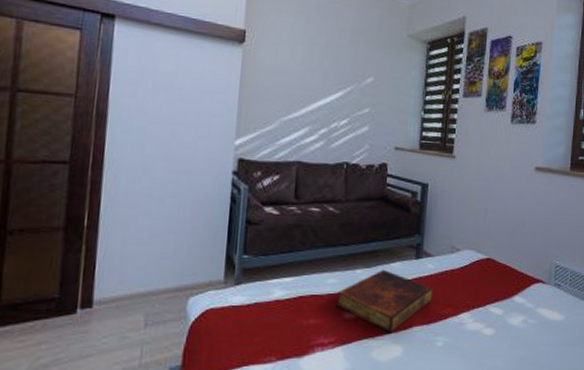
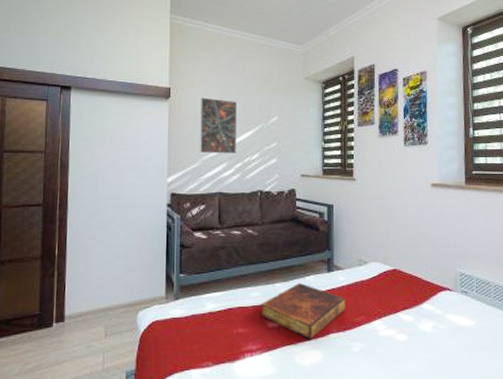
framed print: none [276,46,327,117] -> present [199,97,238,154]

